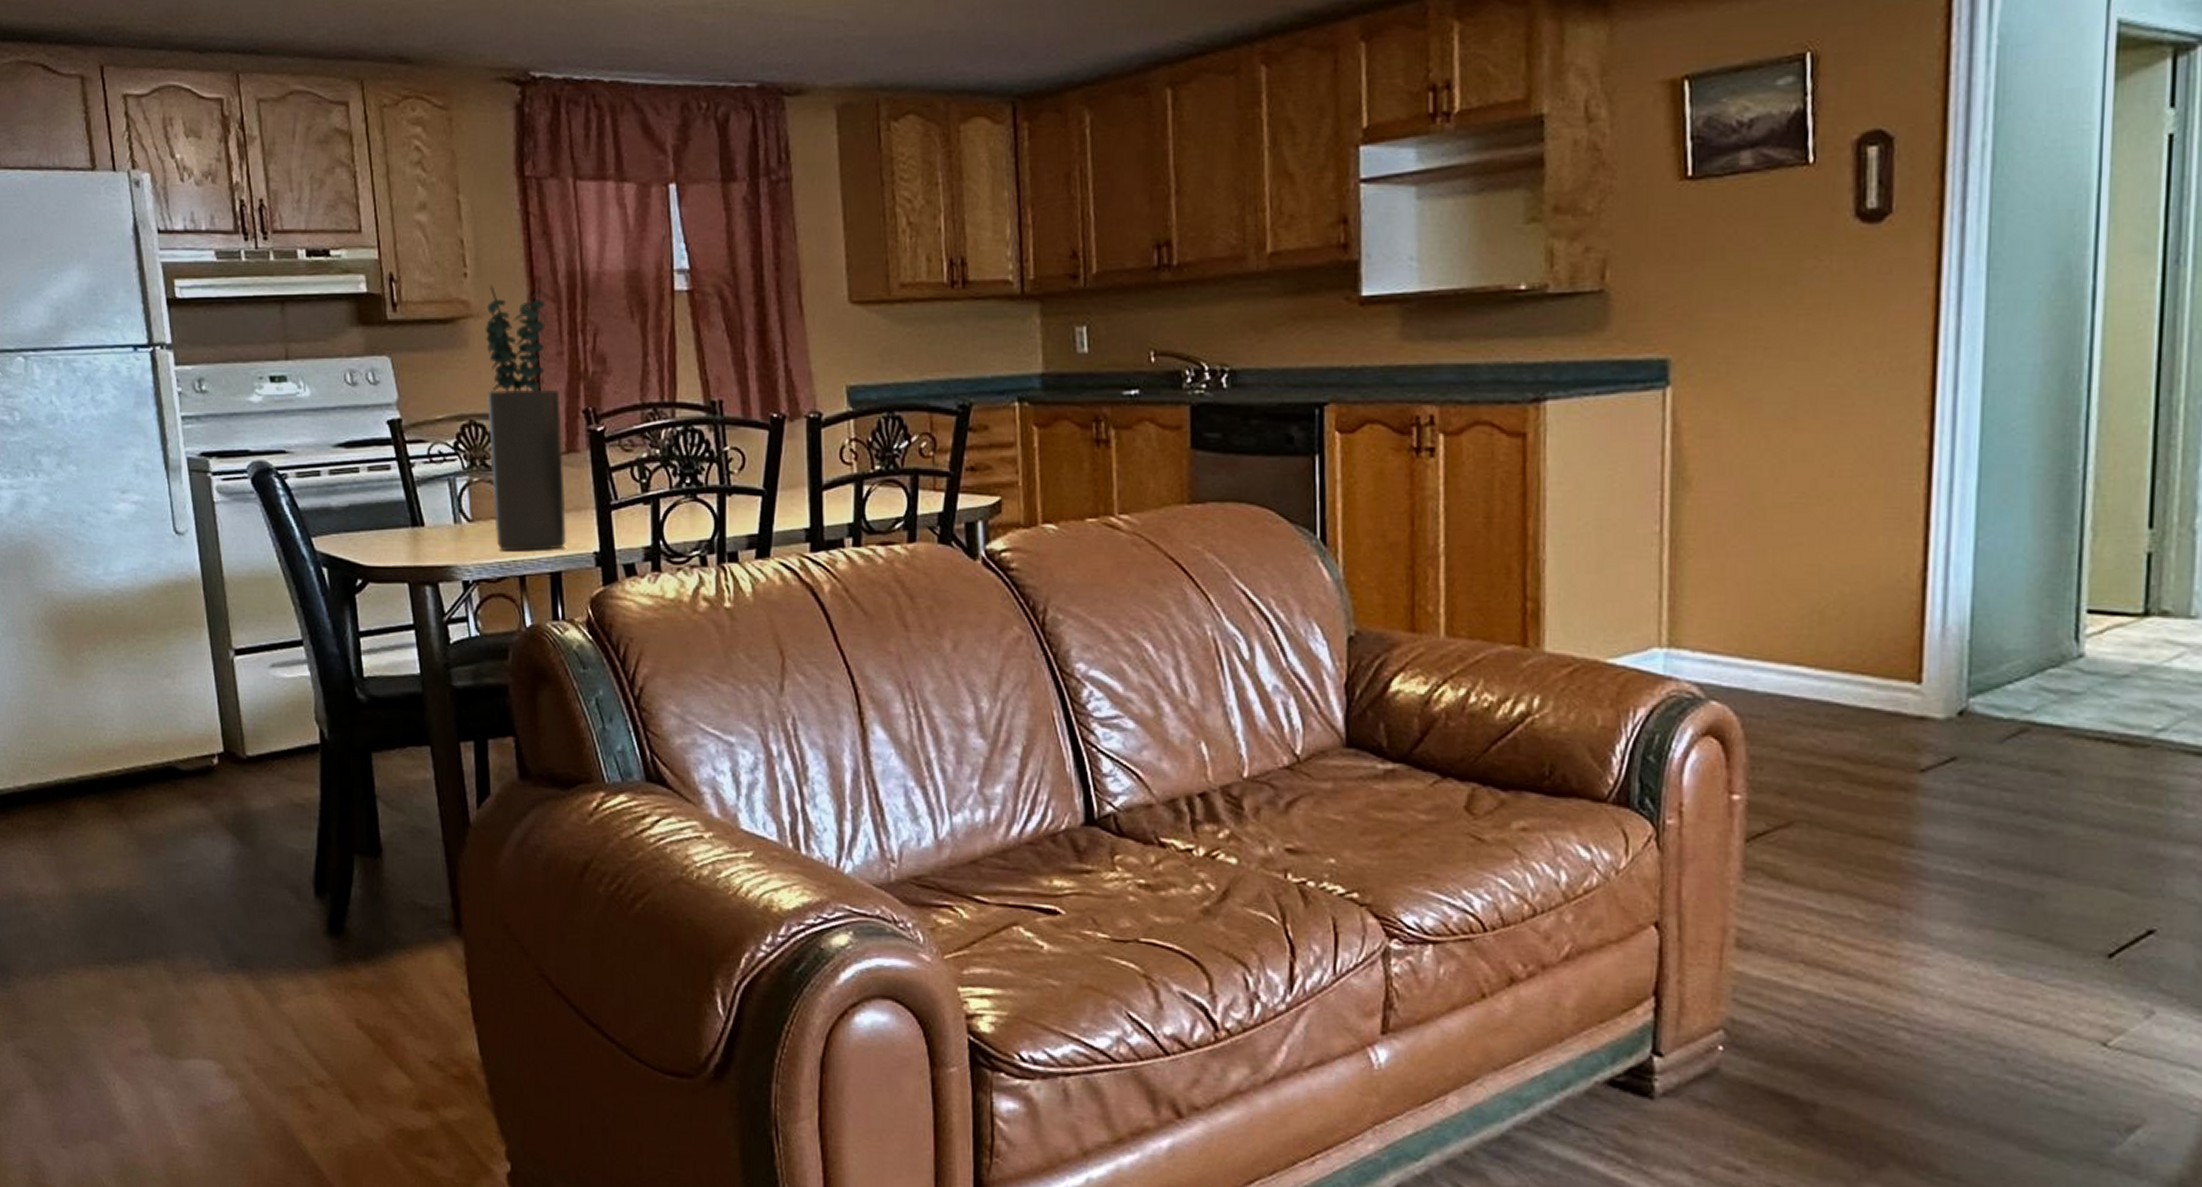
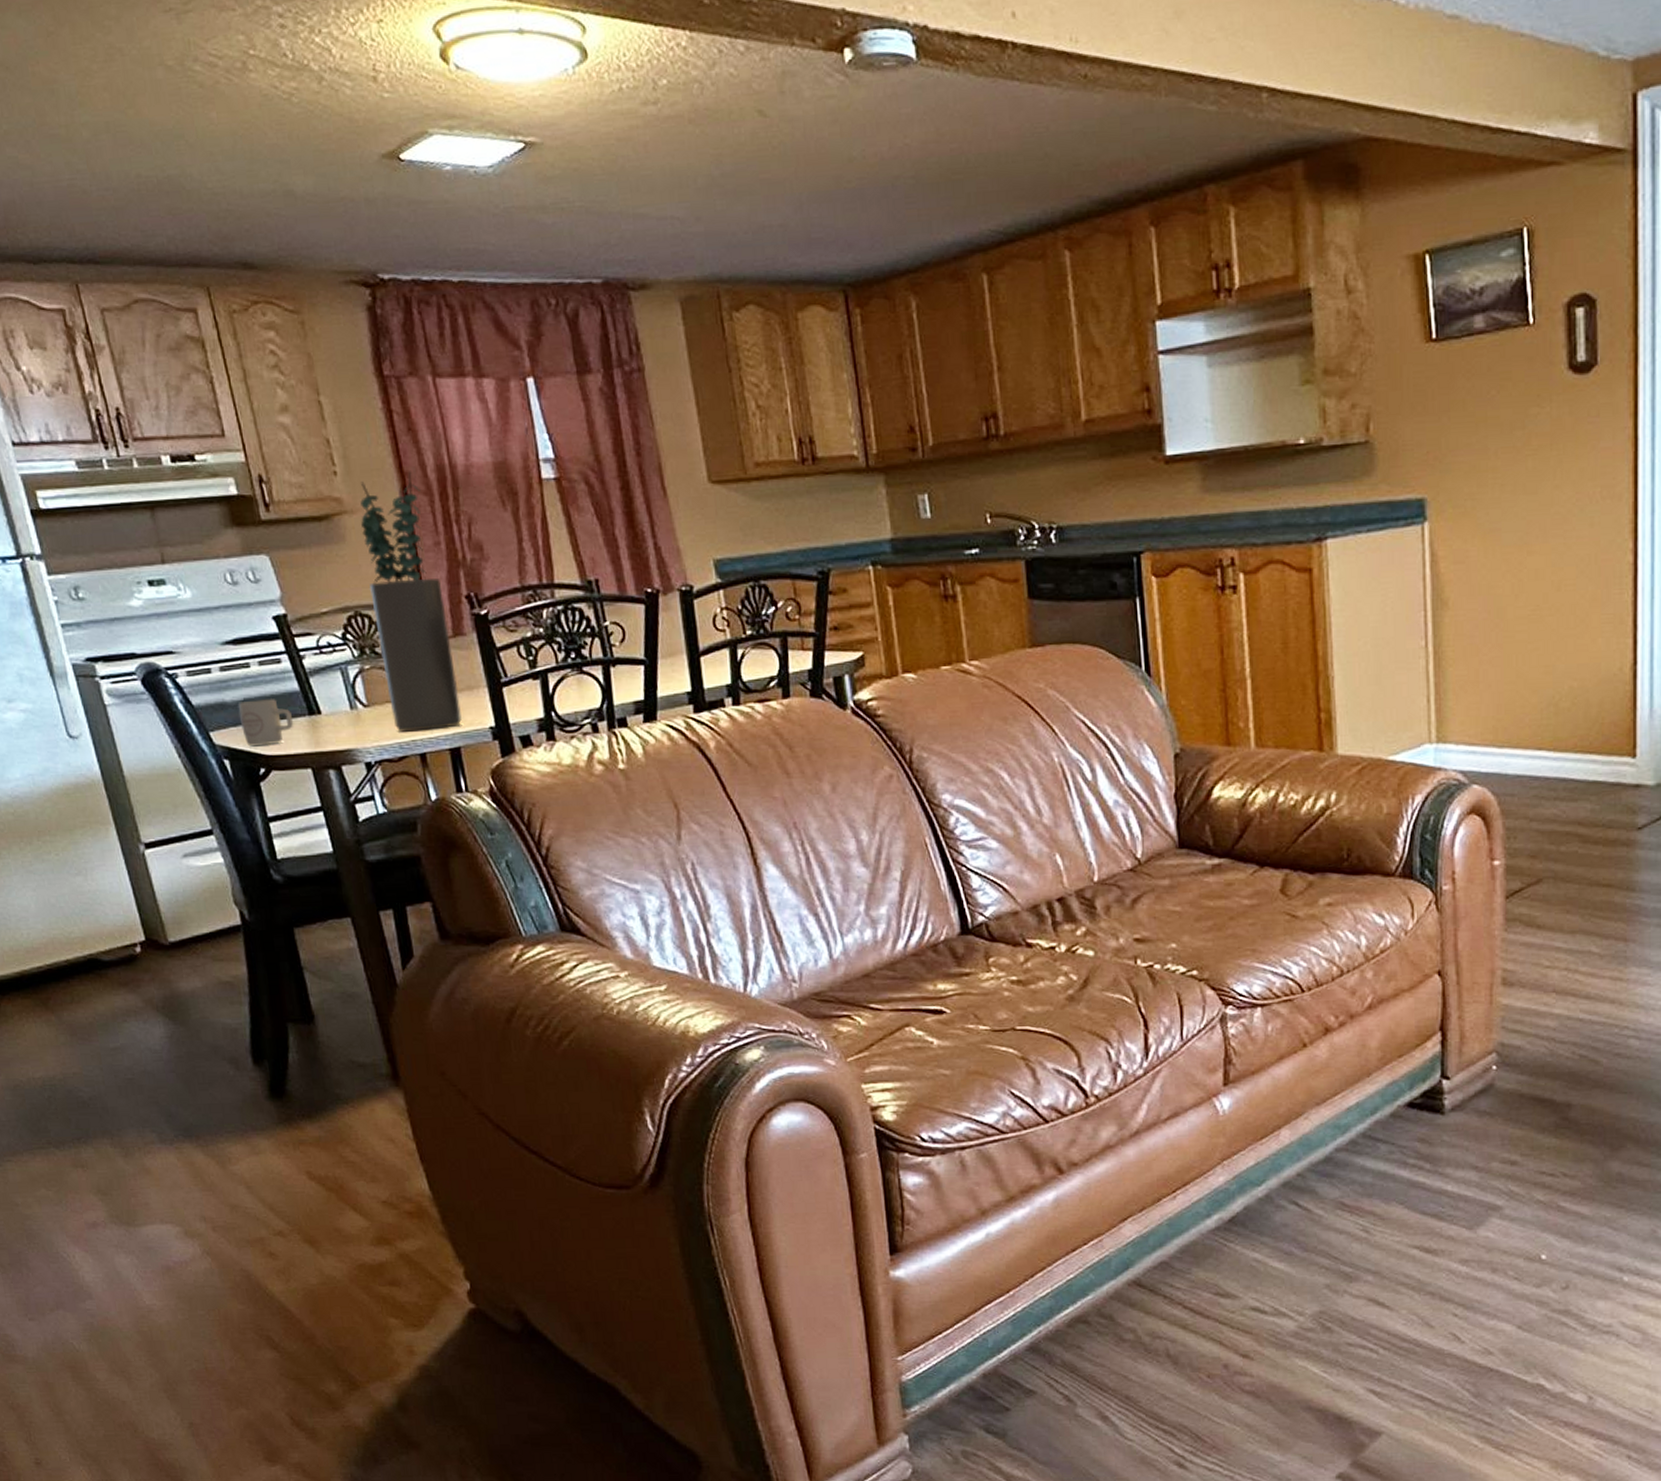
mug: none [342,507,396,556] -> present [238,699,294,747]

